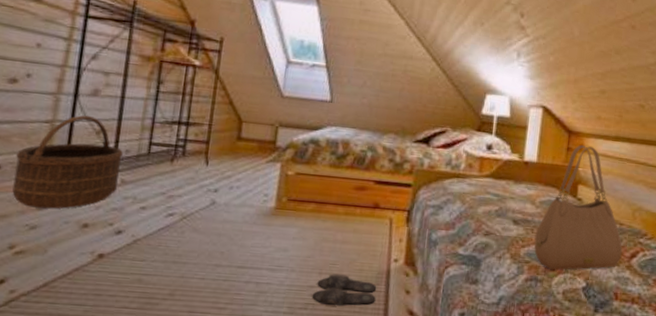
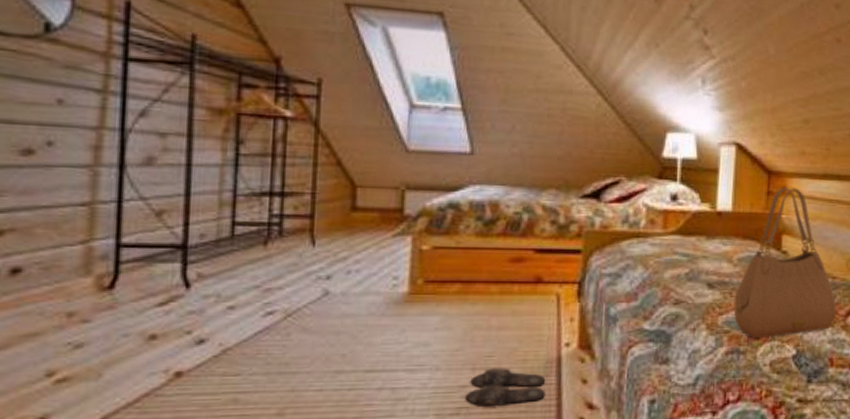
basket: present [12,115,123,209] -> none [43,193,196,320]

